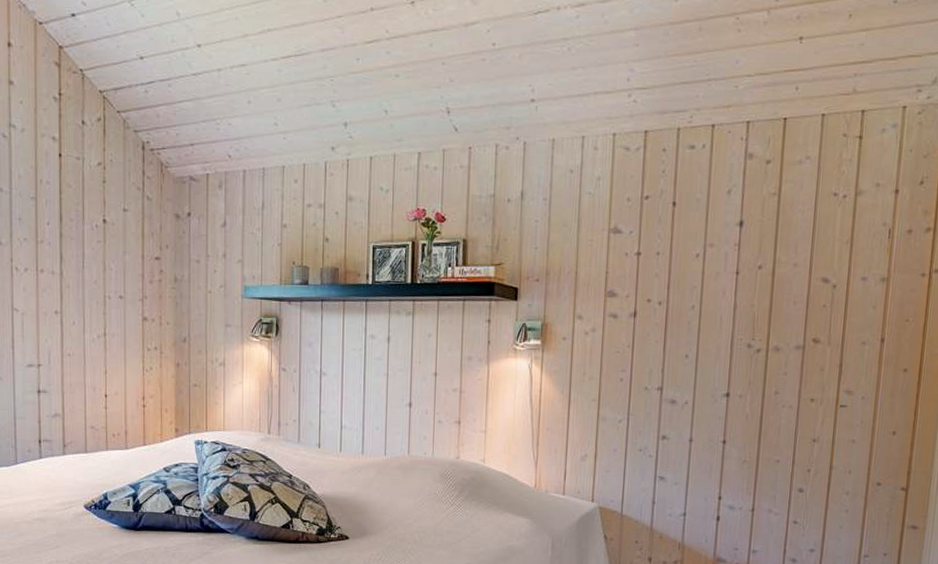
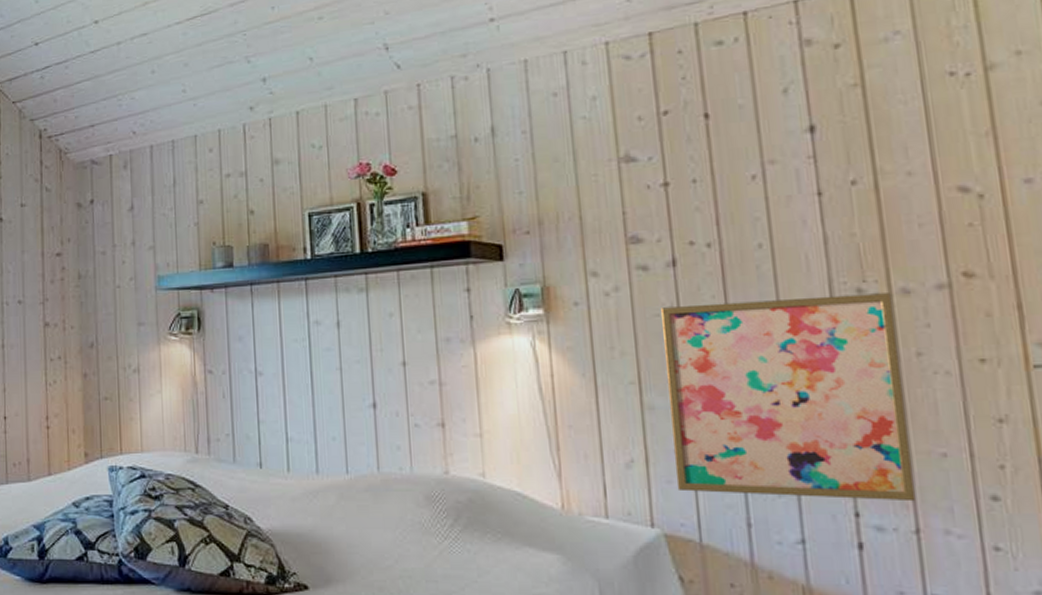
wall art: none [612,346,768,491] -> present [661,293,916,502]

